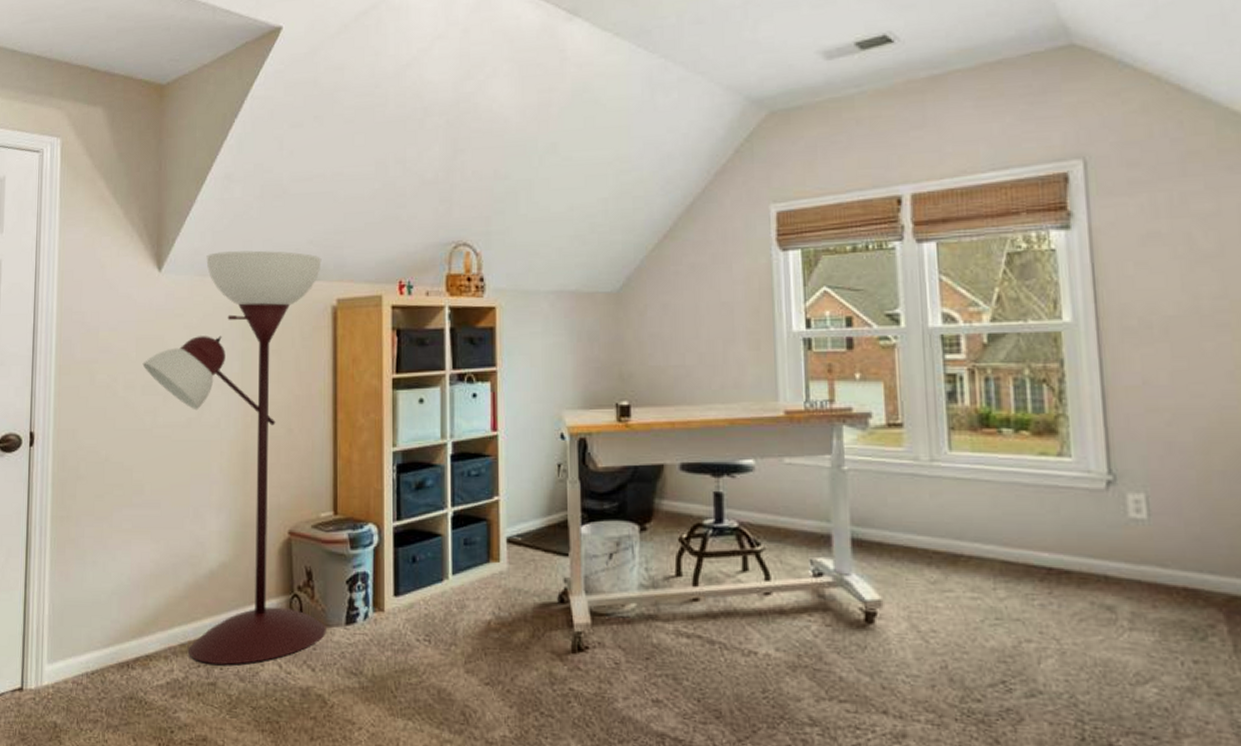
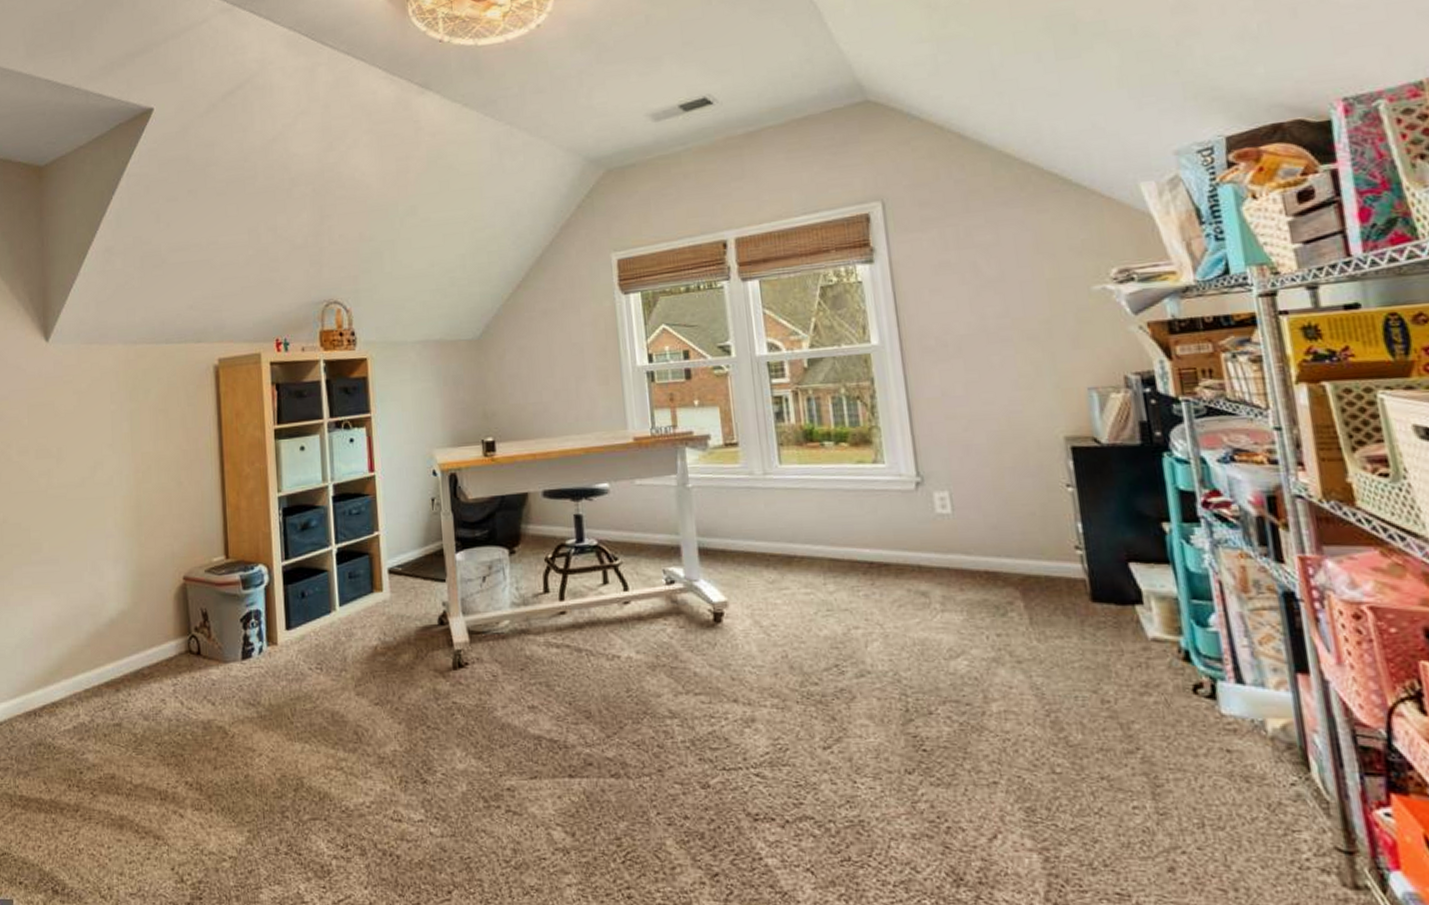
floor lamp: present [142,250,326,665] -> none [35,317,224,706]

